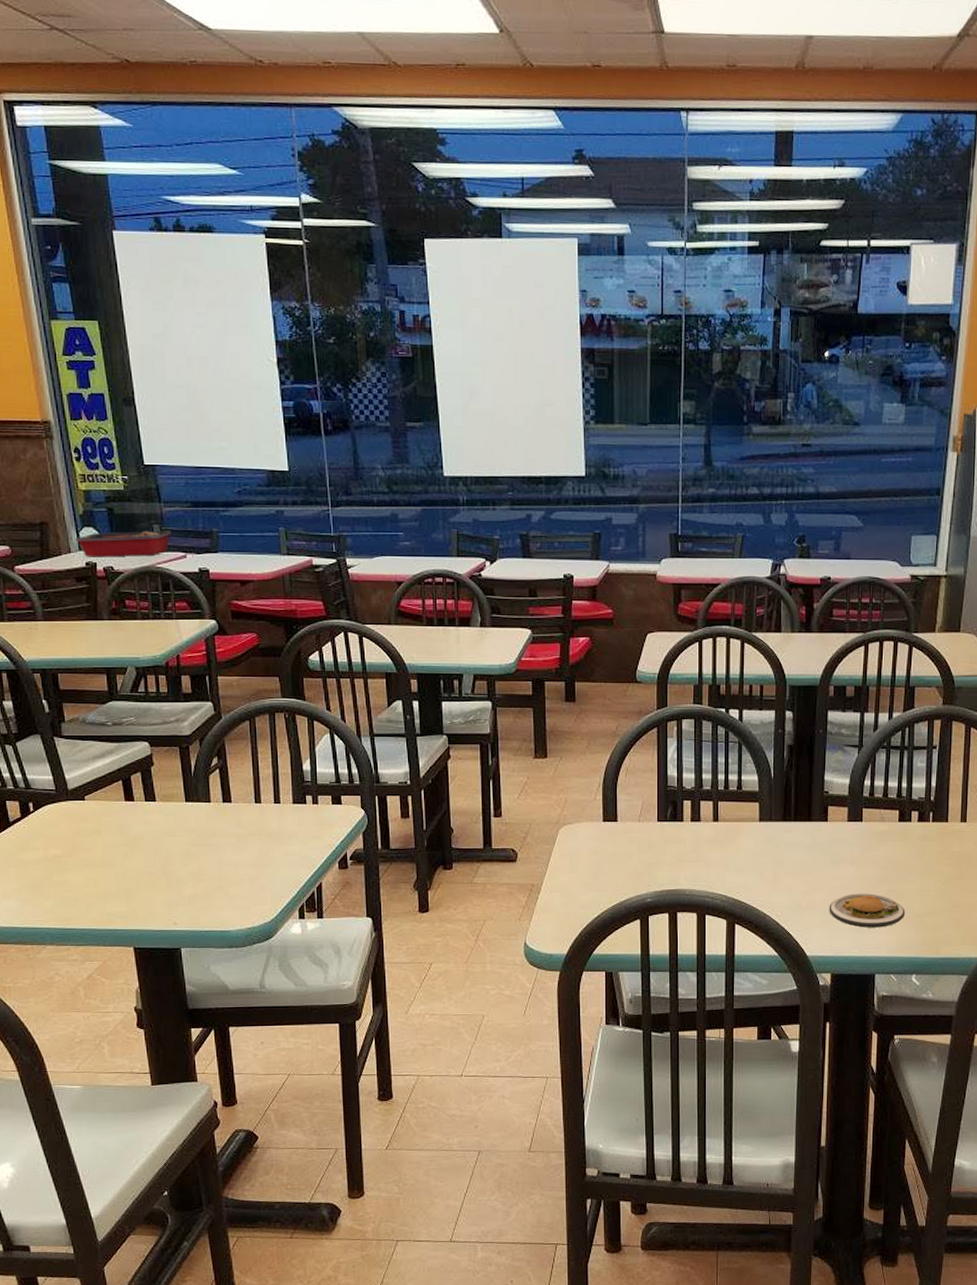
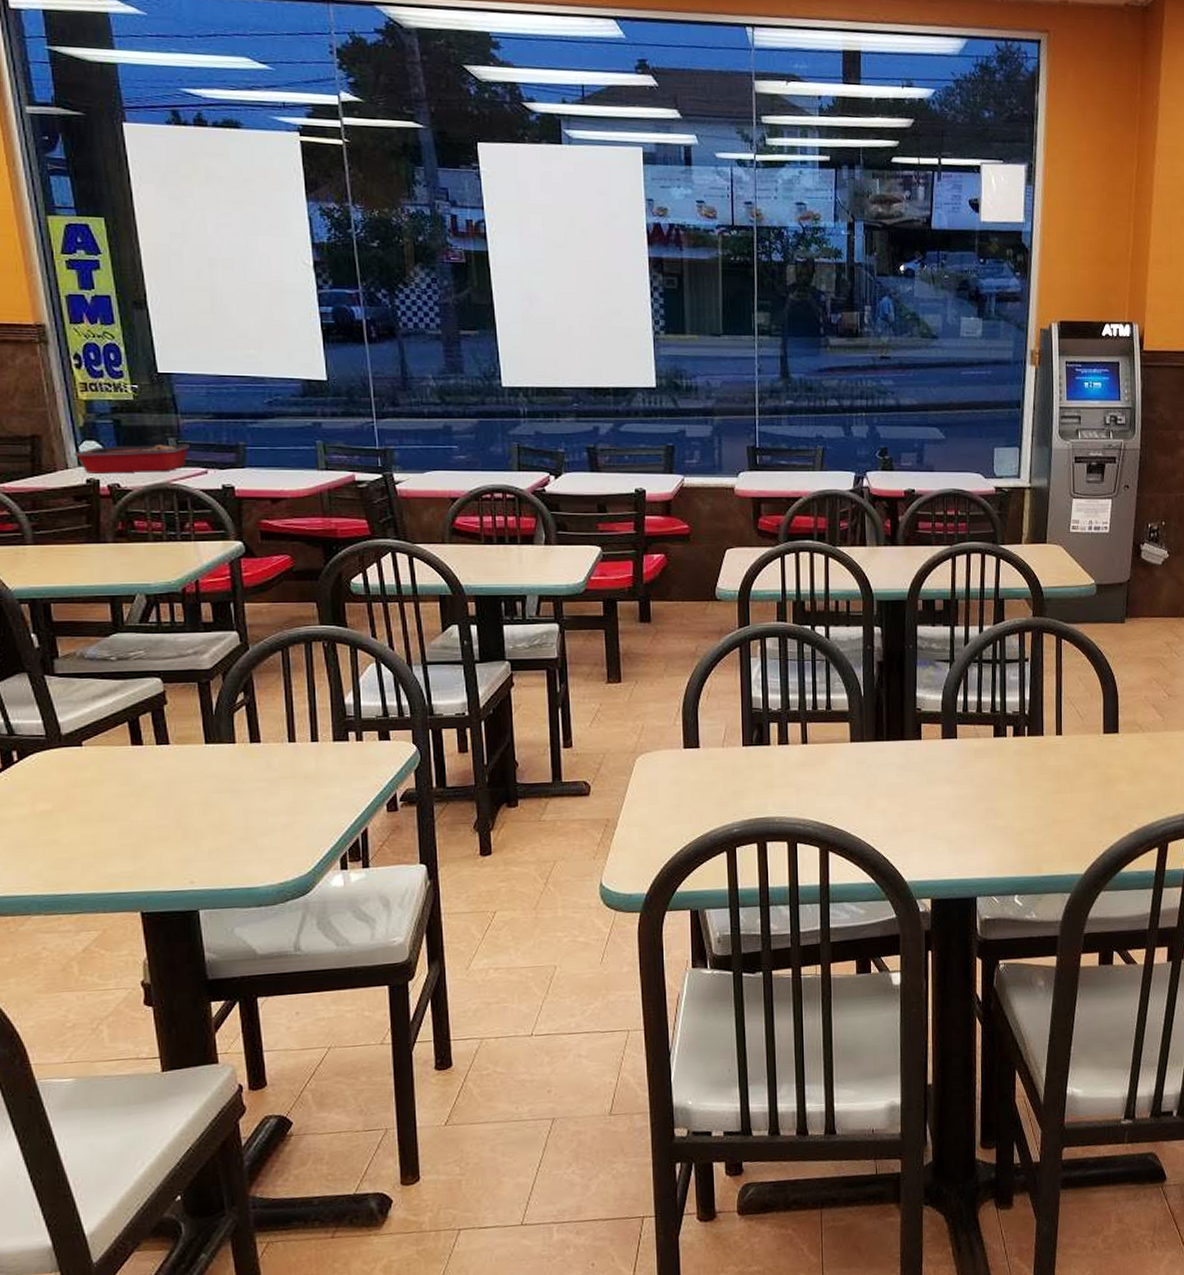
hamburger: present [829,893,905,928] -> none [926,812,1005,849]

